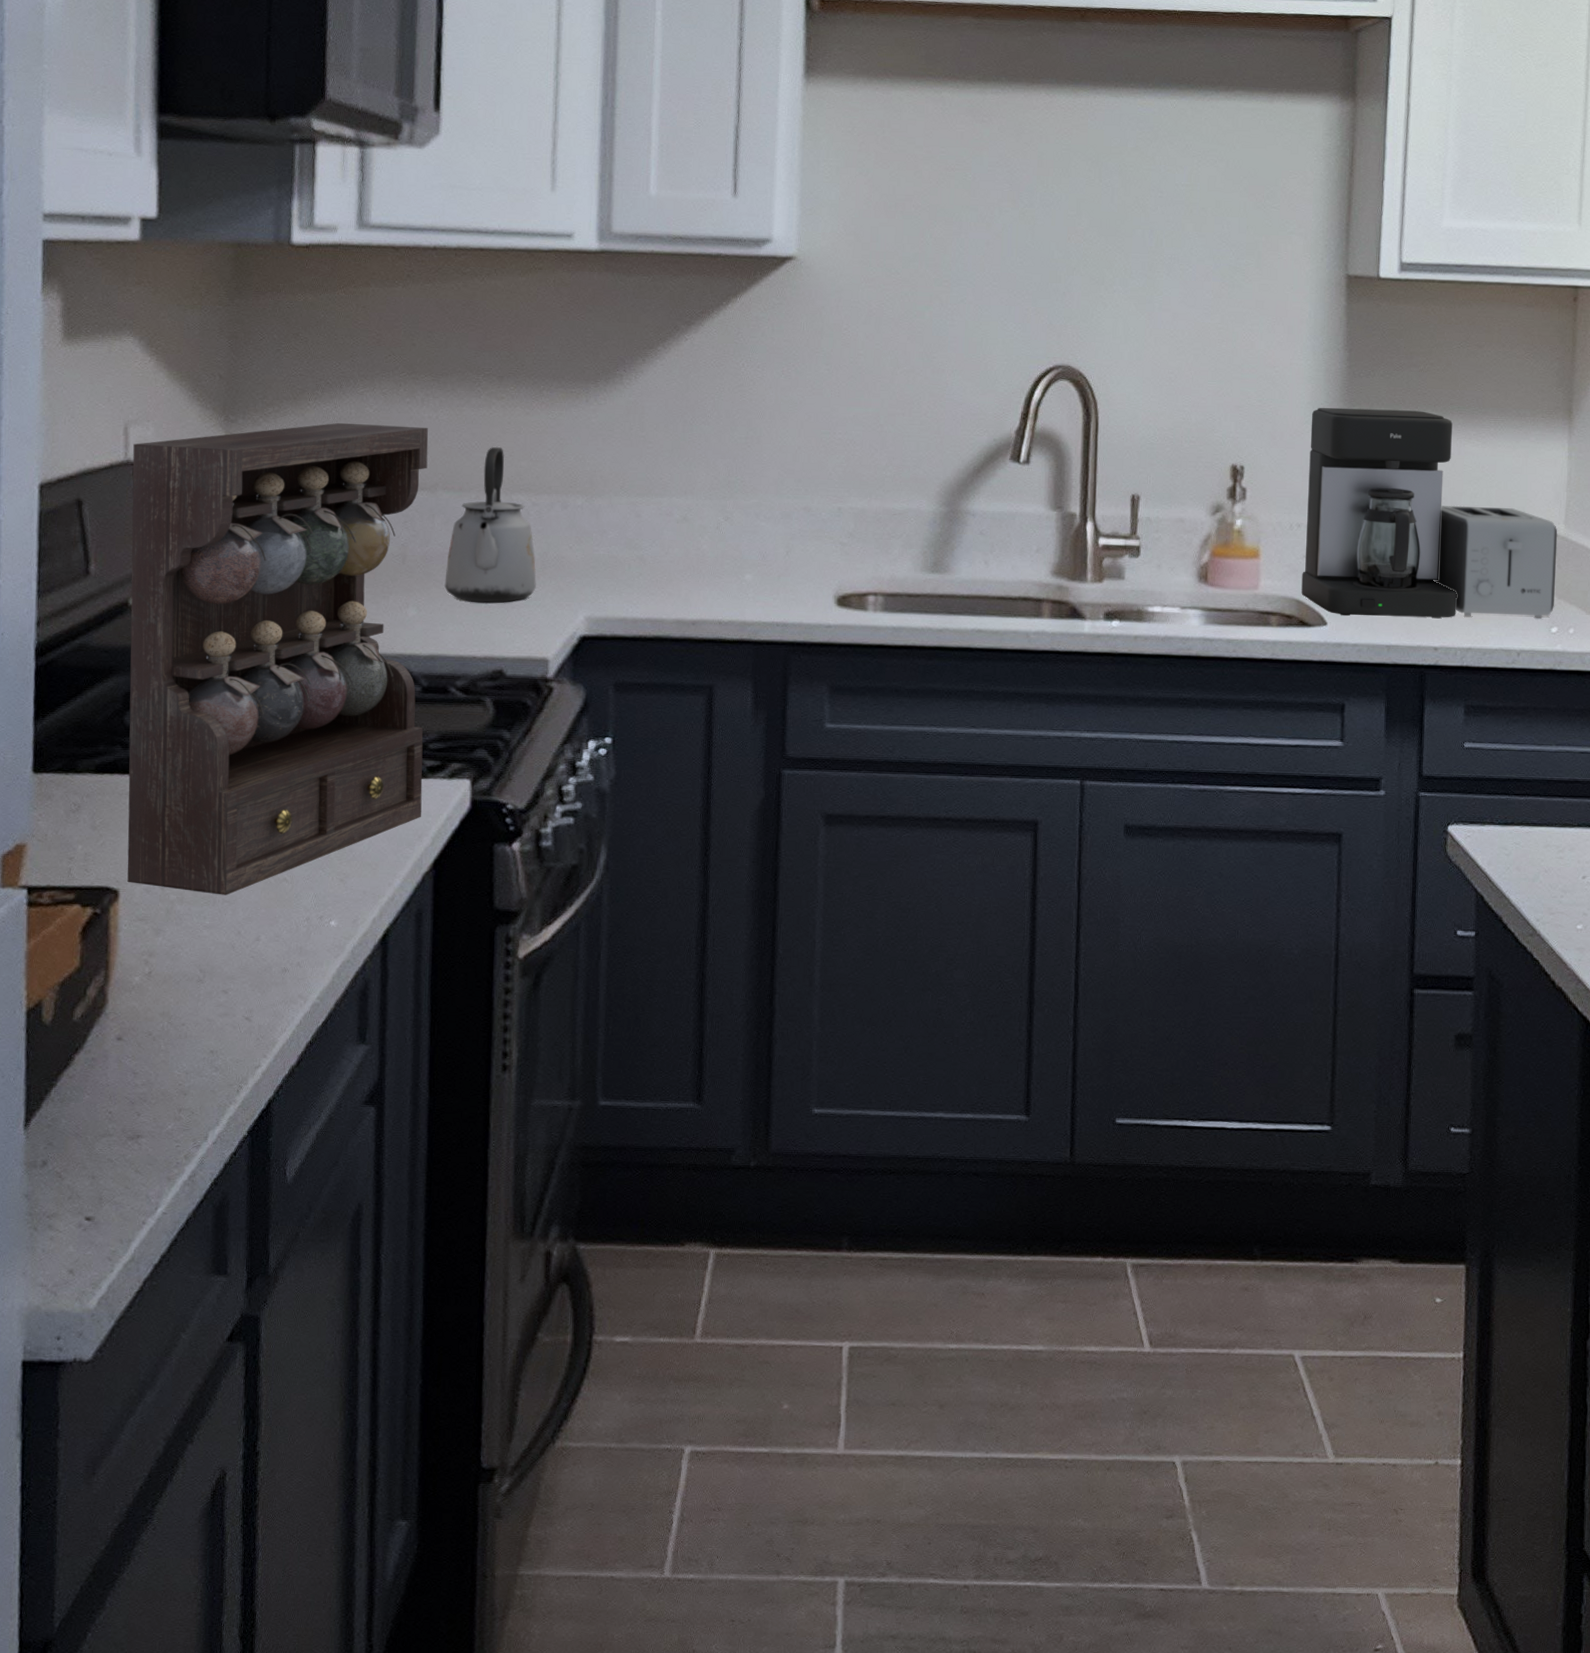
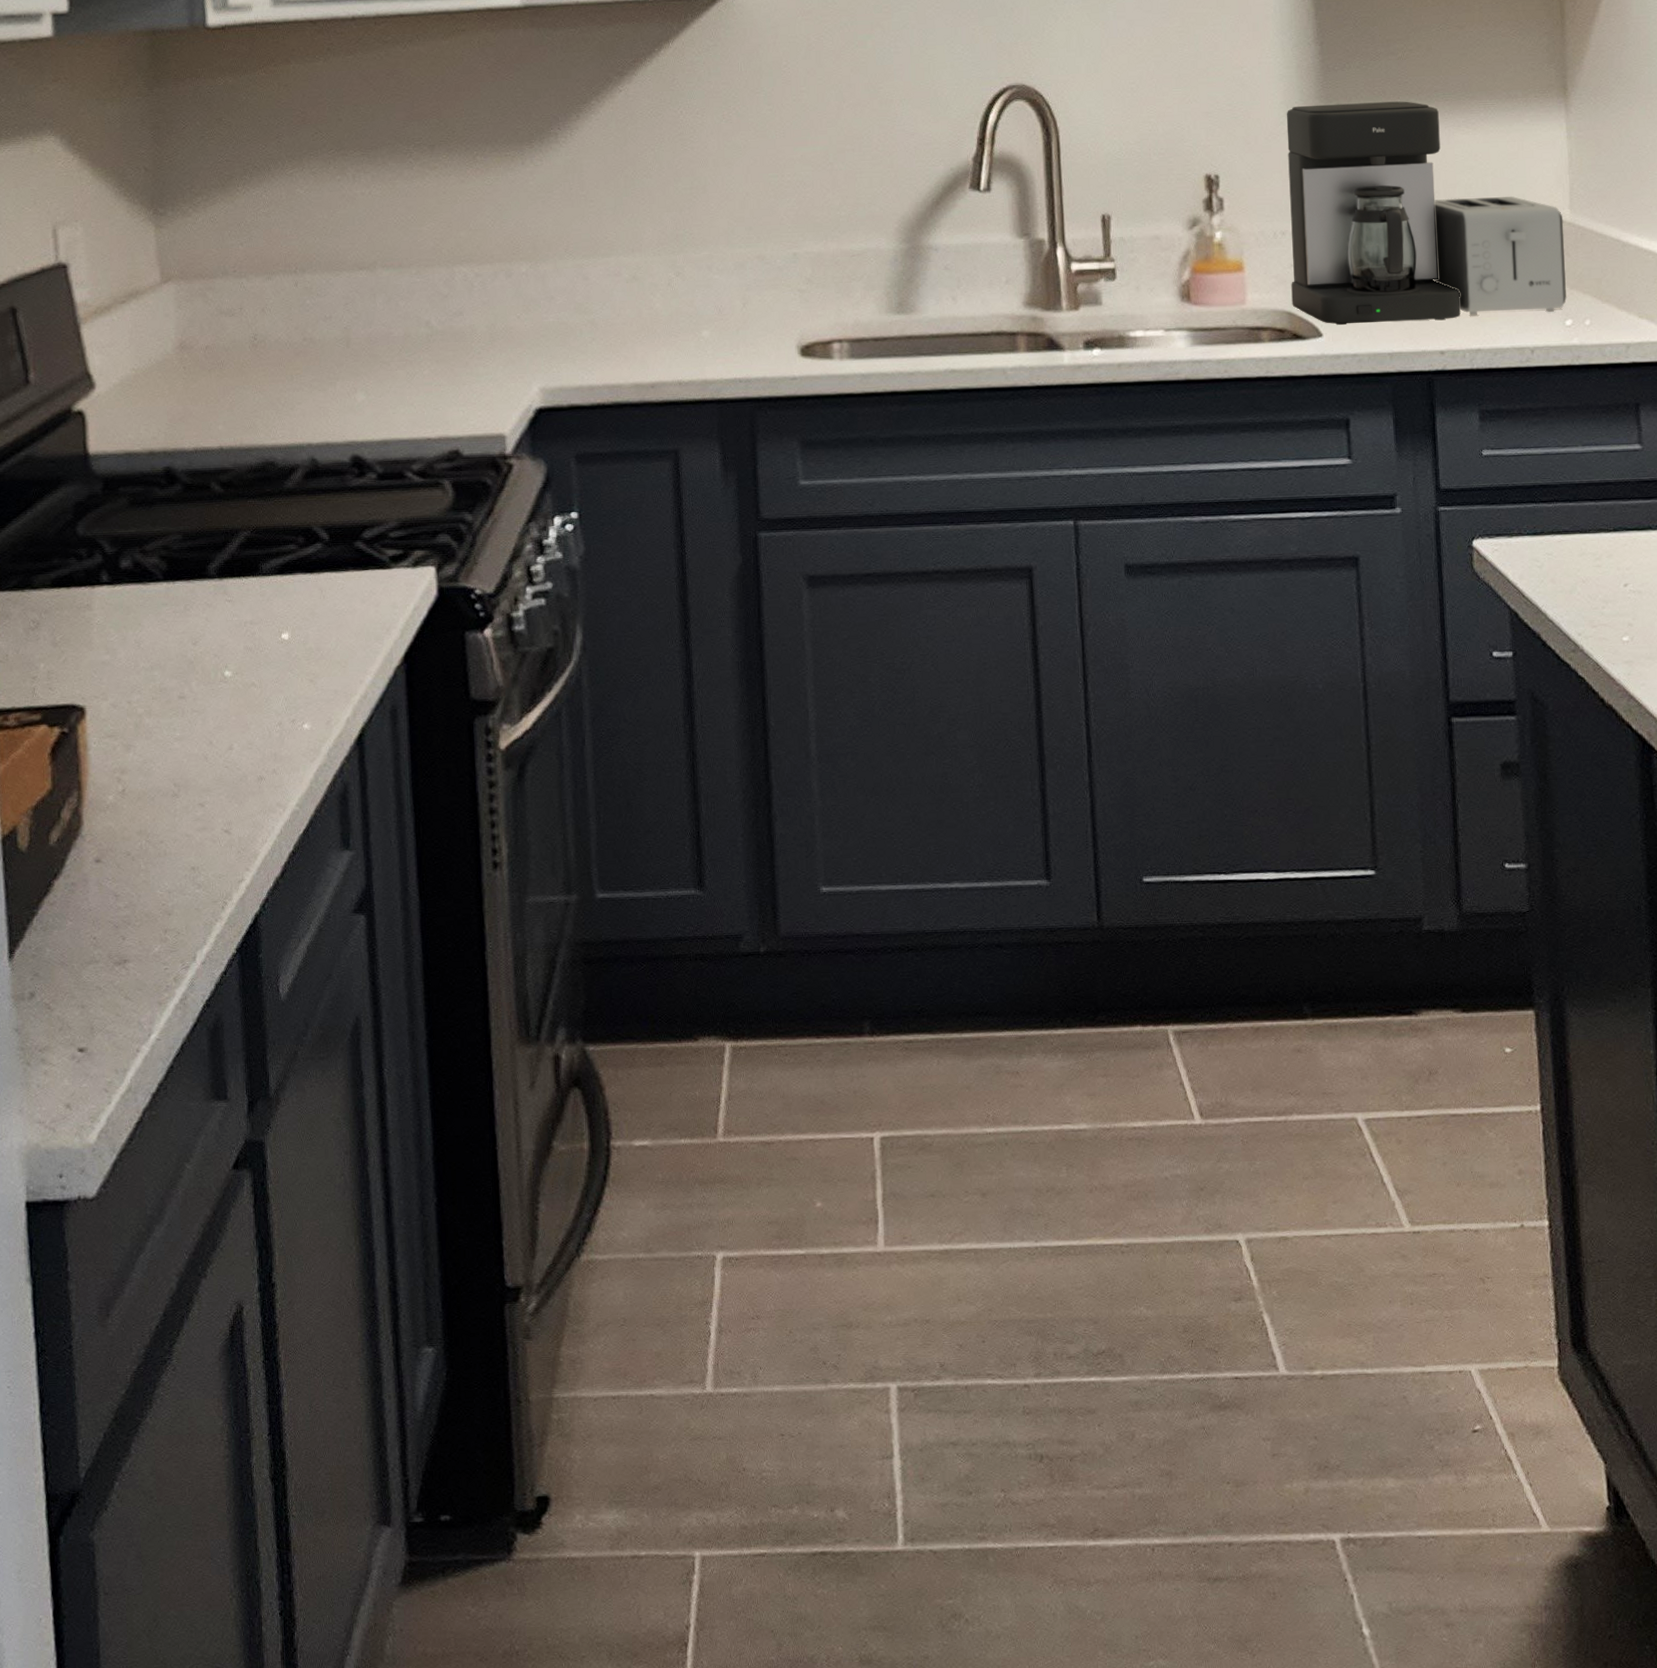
spice rack: present [127,422,429,895] -> none [63,204,388,705]
kettle: present [444,446,536,605] -> none [391,218,486,383]

